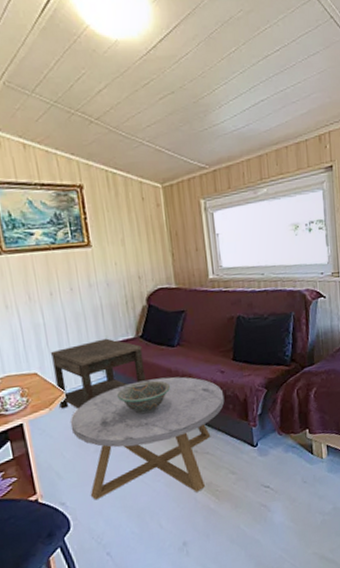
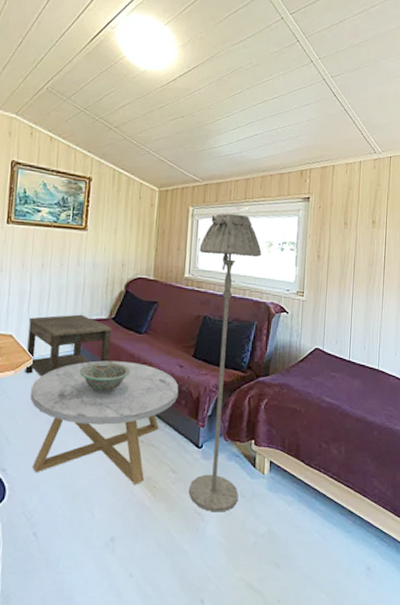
floor lamp: none [219,198,301,502] -> present [188,213,262,512]

